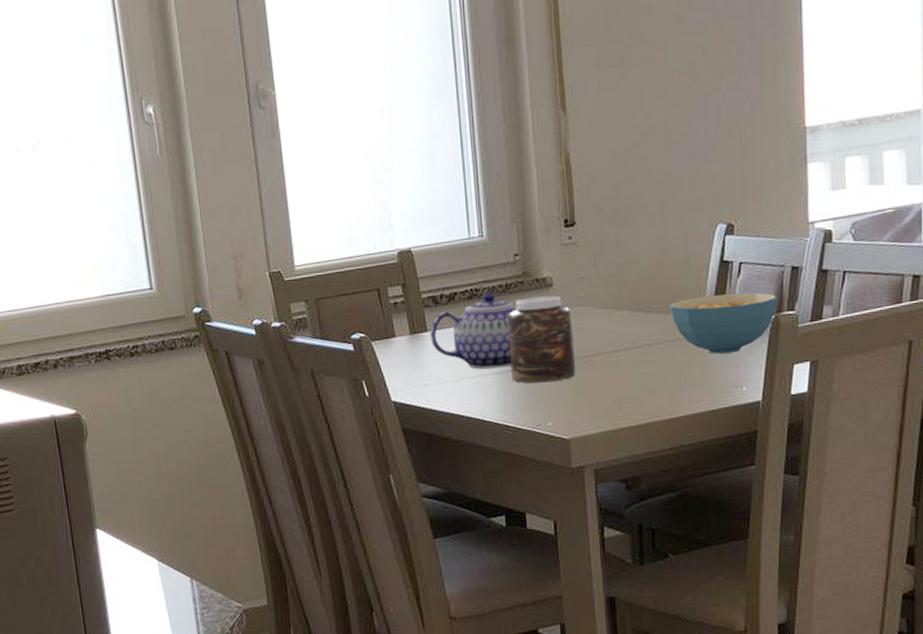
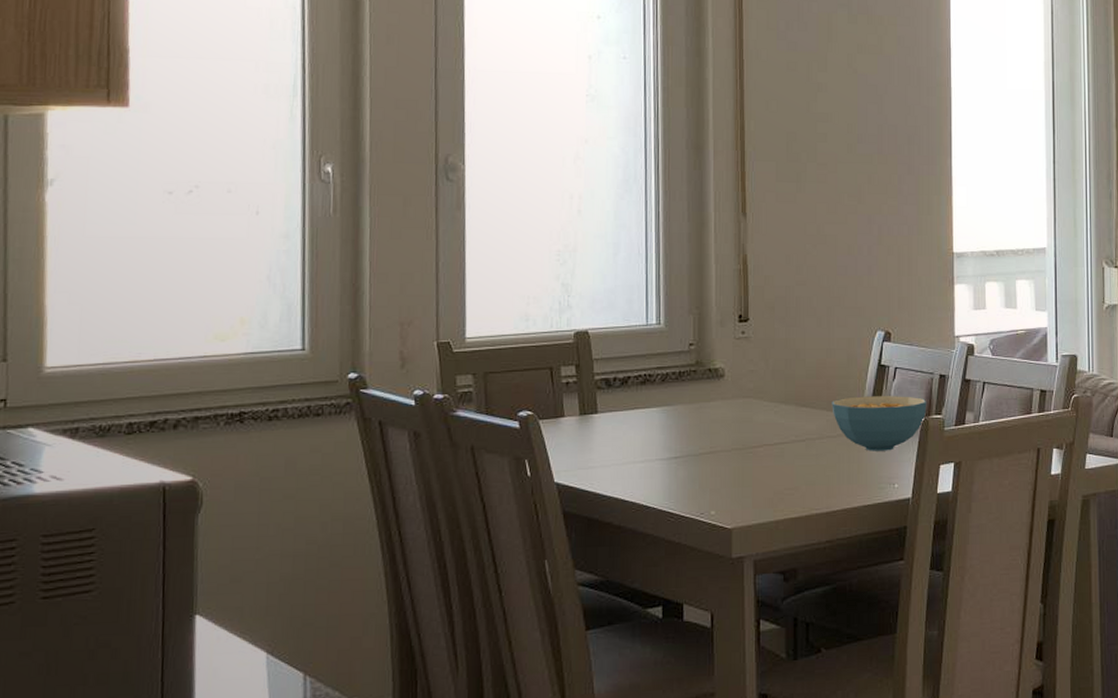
teapot: present [430,292,516,370] -> none [601,378,687,455]
jar: present [508,295,576,384] -> none [678,386,742,471]

